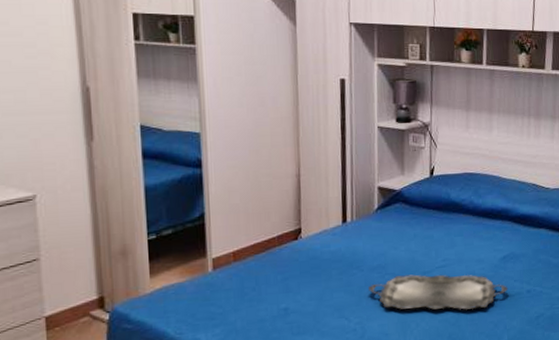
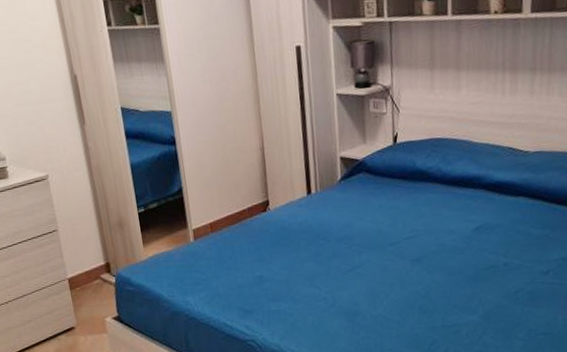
serving tray: present [369,274,508,310] -> none [336,245,483,283]

